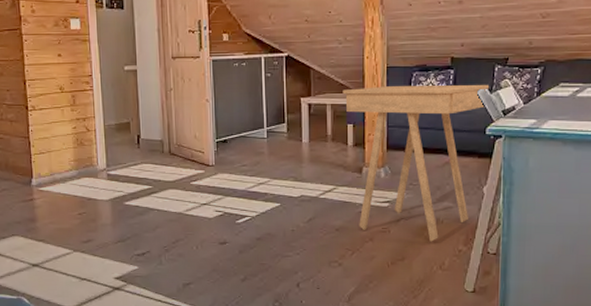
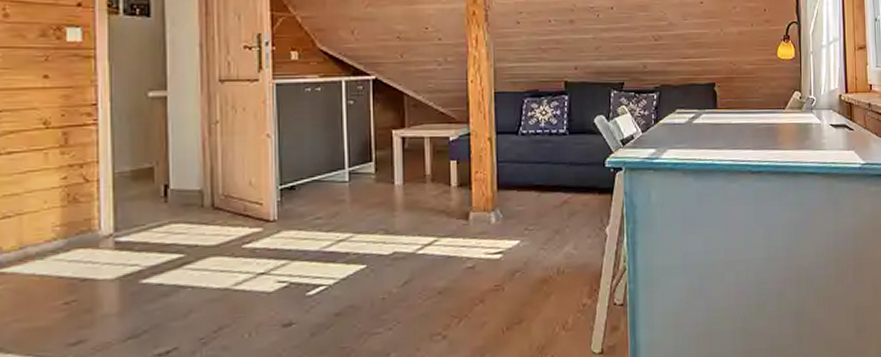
side table: present [343,85,490,242] -> none [443,112,607,297]

